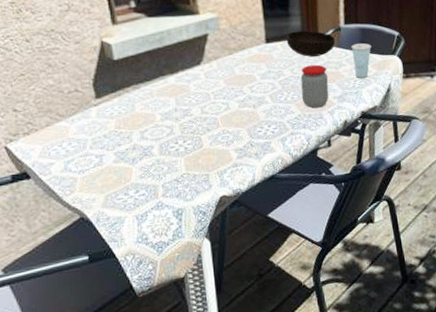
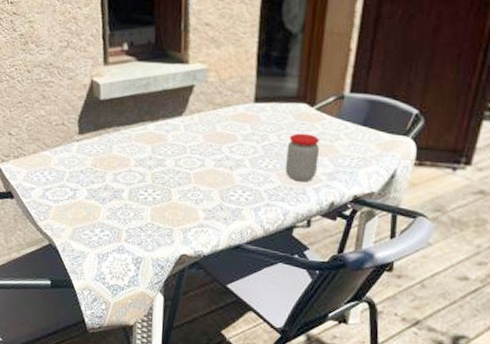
bowl: present [286,30,336,57] -> none [277,93,336,125]
cup: present [351,43,371,78] -> none [353,117,379,158]

